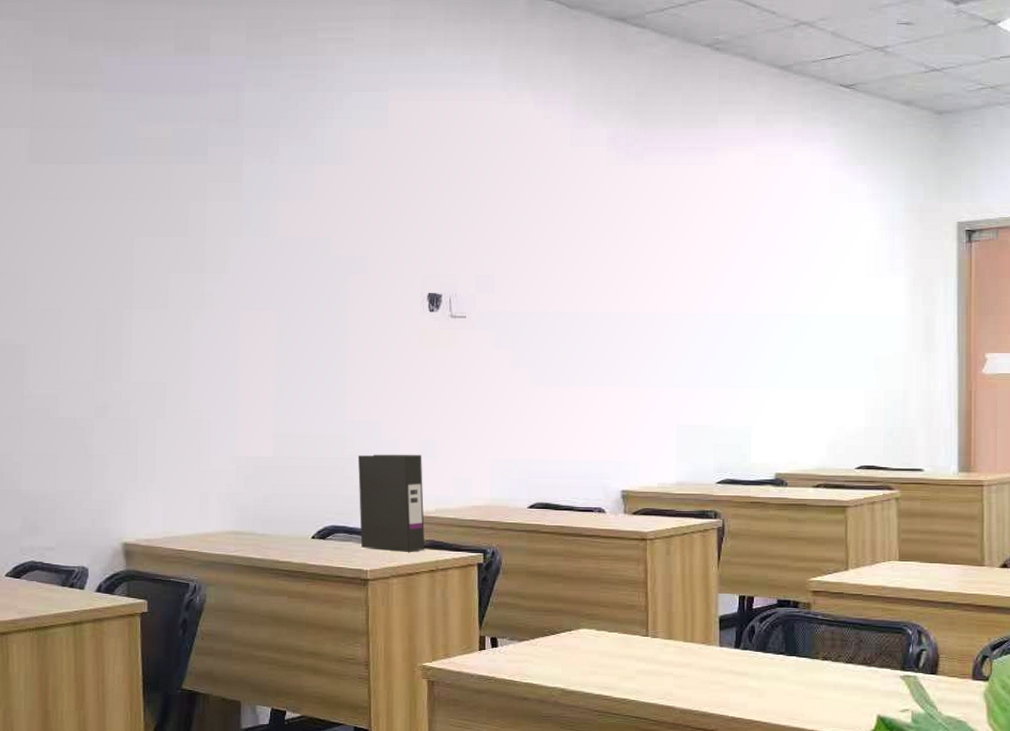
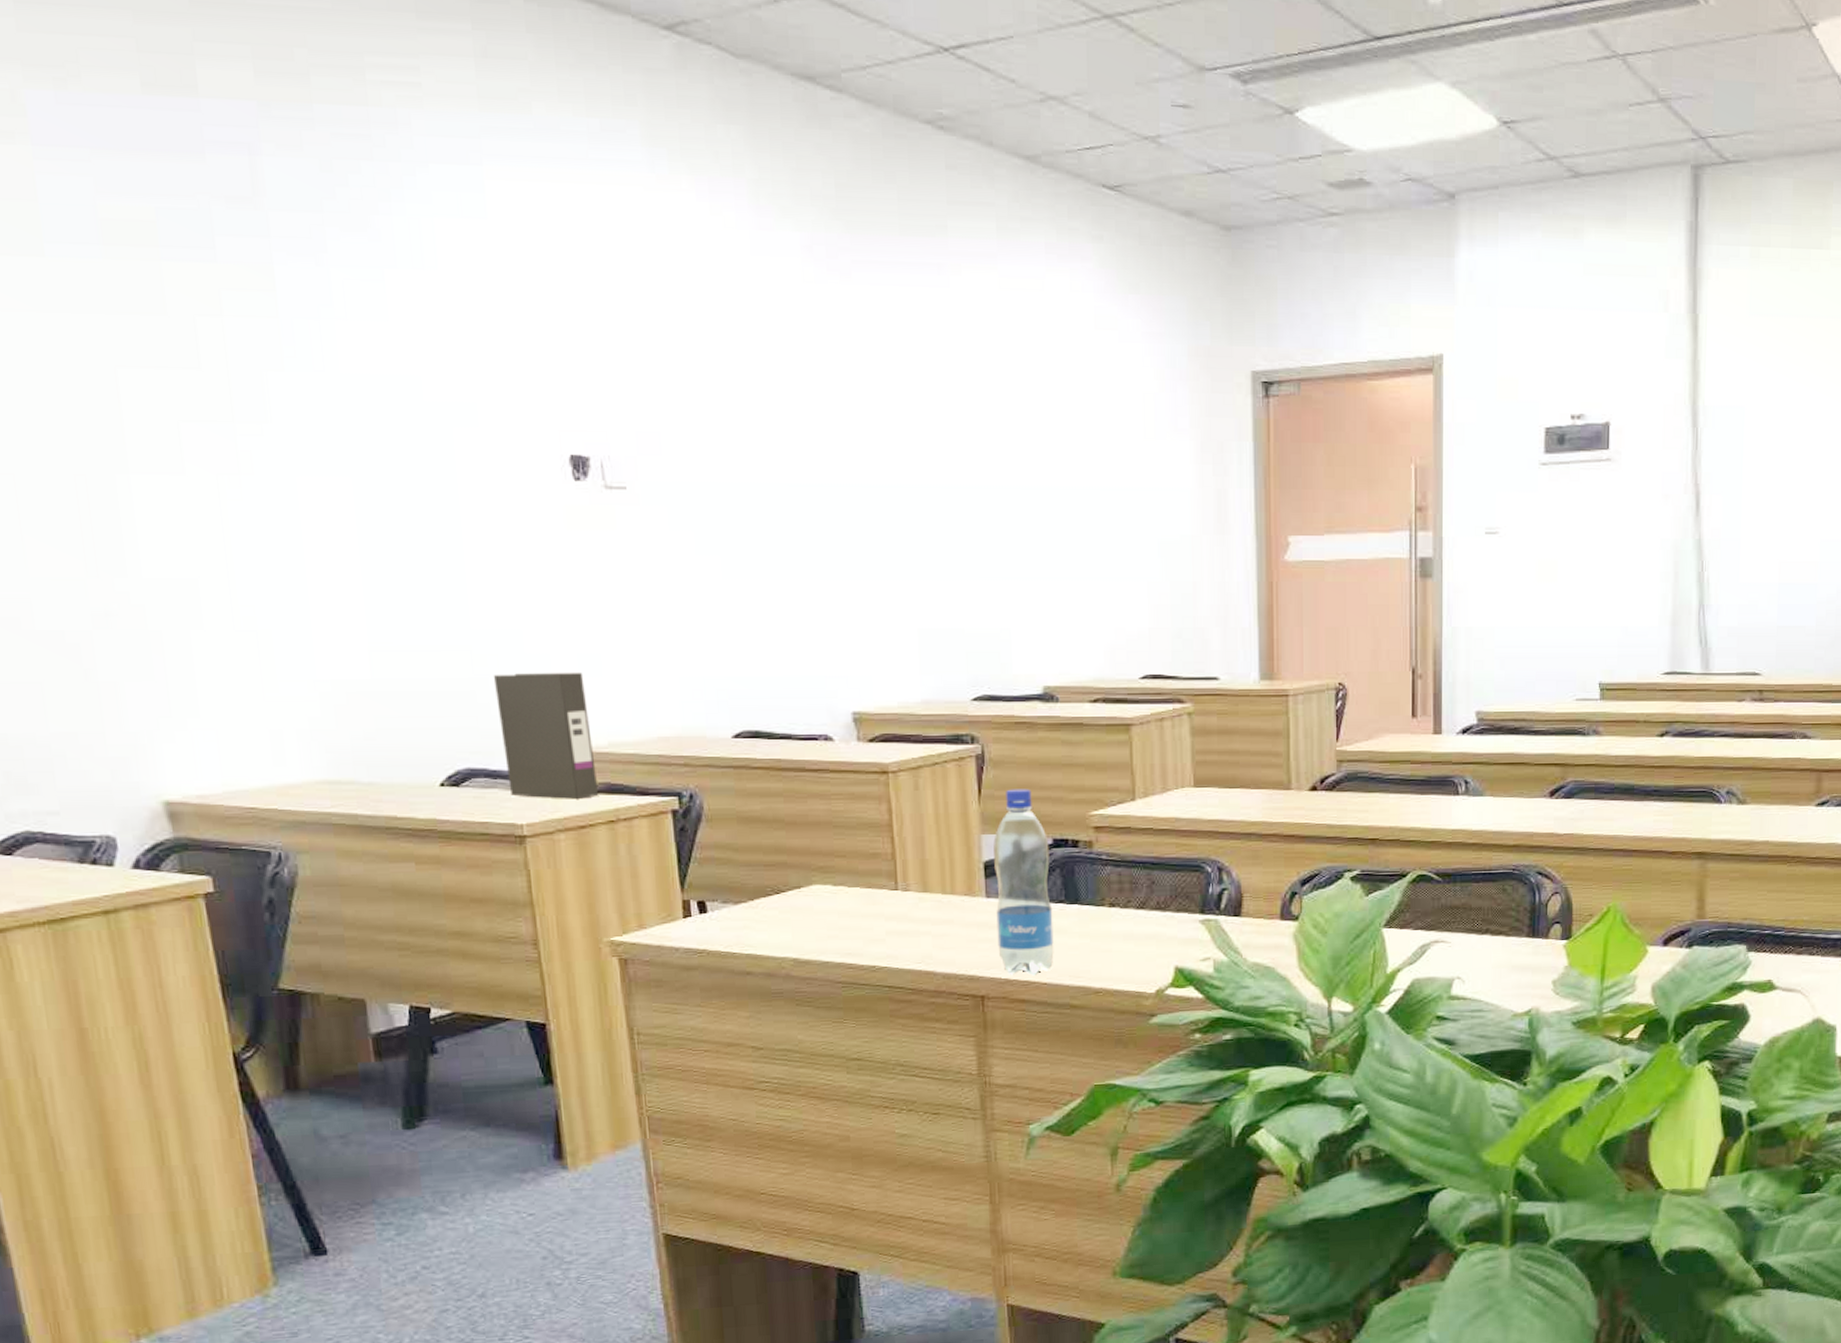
bottle: none [727,556,774,716] -> present [993,788,1054,976]

